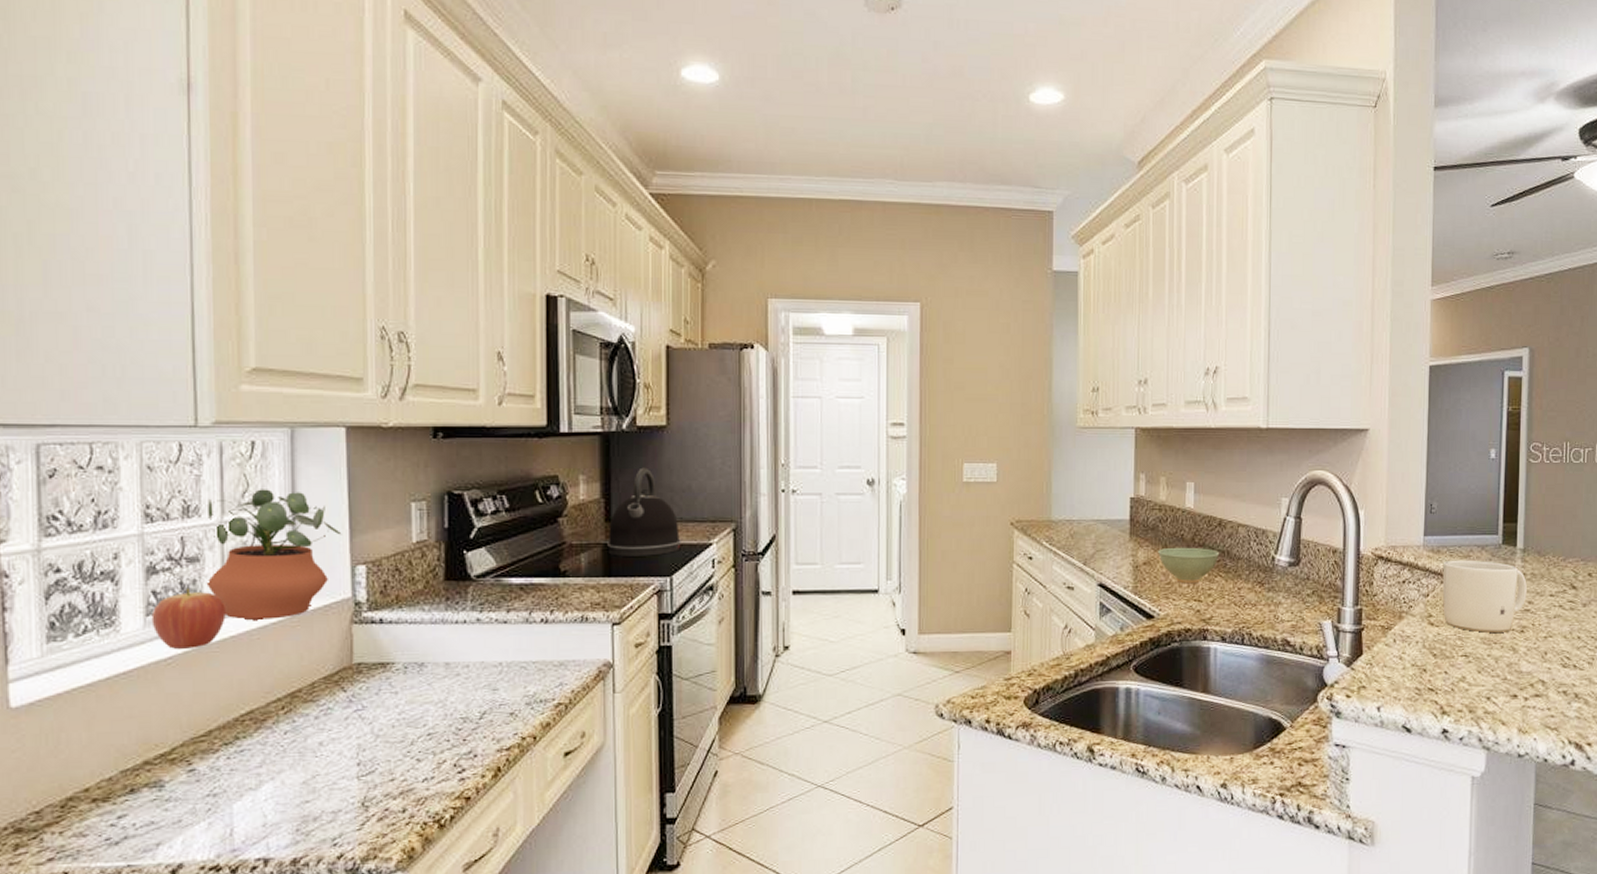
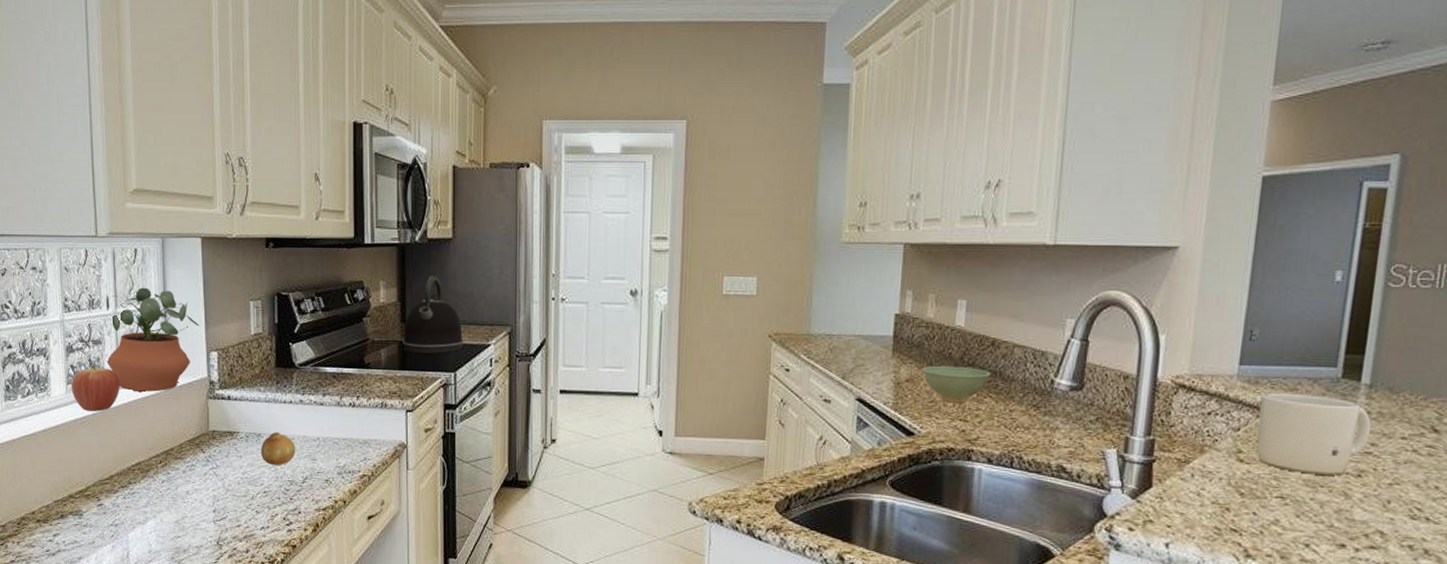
fruit: none [423,659,471,701] -> present [260,432,296,466]

